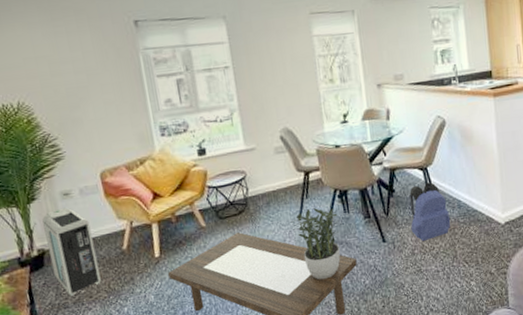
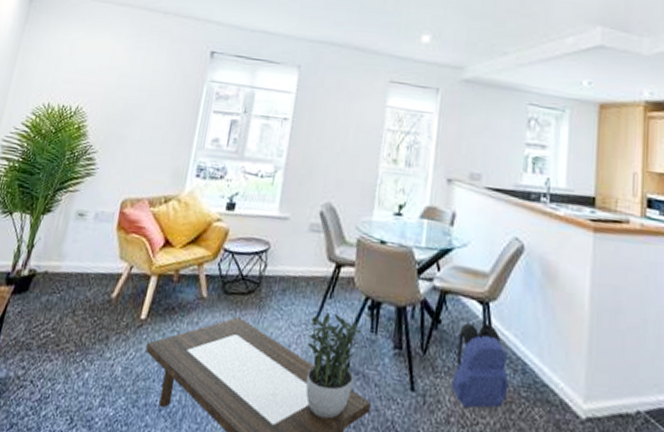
air purifier: present [42,207,101,296] -> none [32,228,91,338]

